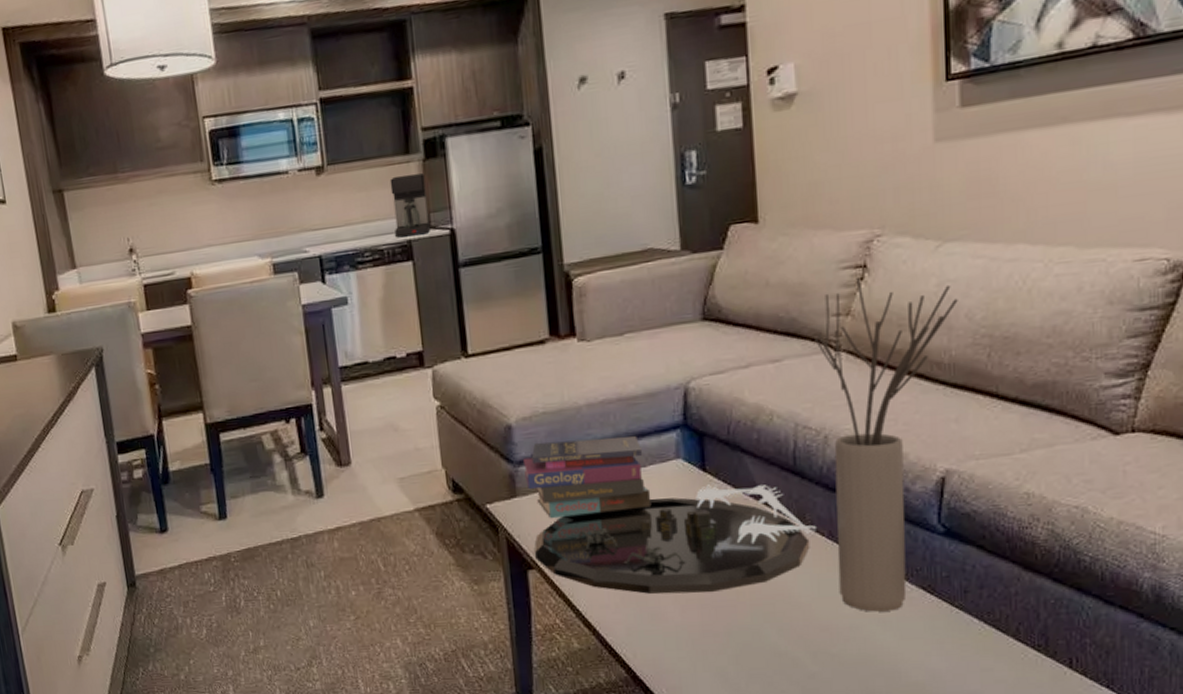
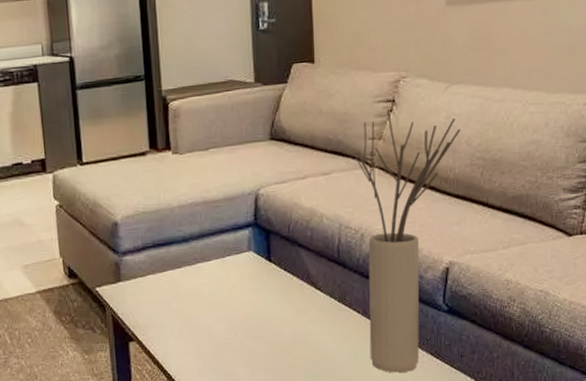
coffee maker: present [389,173,431,238] -> none [19,9,54,63]
books: present [522,435,652,519] -> none [126,232,228,300]
decorative tray: present [534,483,816,595] -> none [135,271,354,361]

